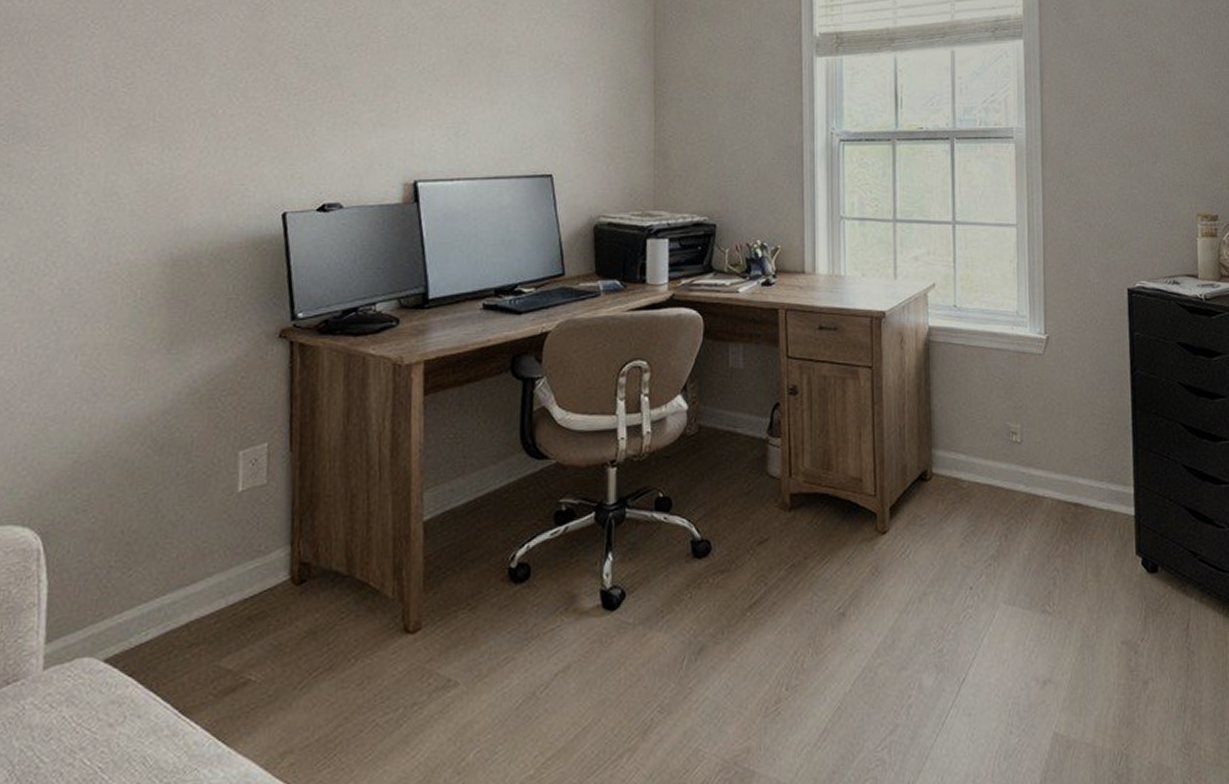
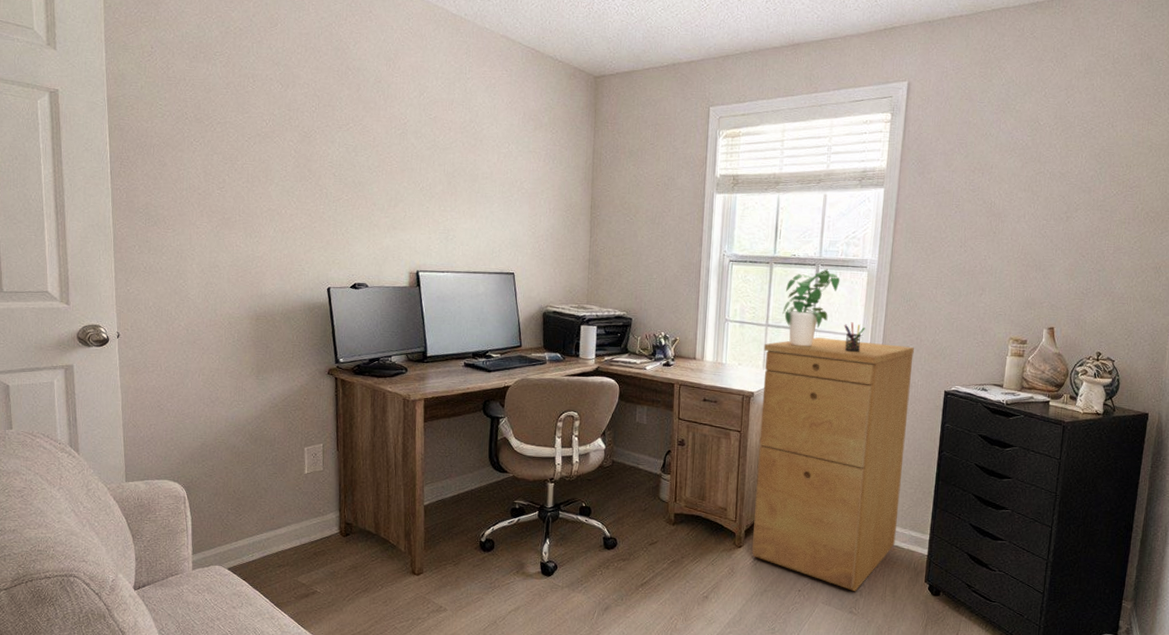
filing cabinet: none [893,231,1091,580] -> present [752,337,914,591]
potted plant: none [913,143,982,245] -> present [782,269,840,347]
pen holder: none [992,208,1020,248] -> present [844,322,865,353]

